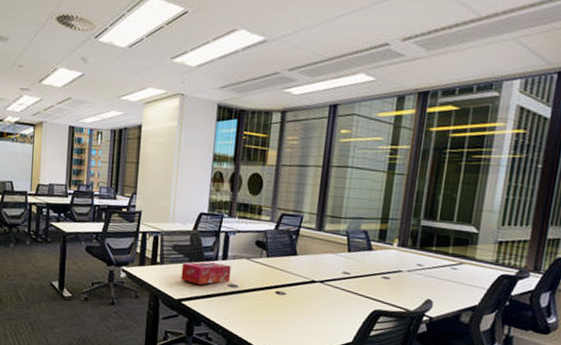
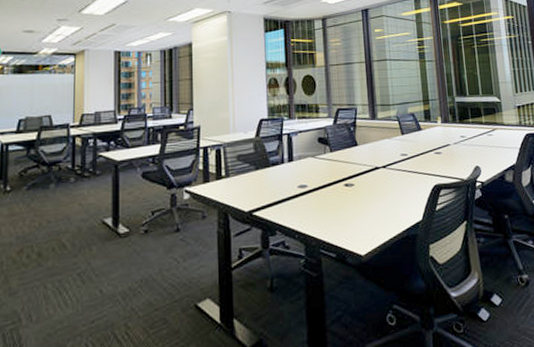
tissue box: present [181,262,231,285] -> none [248,166,299,192]

